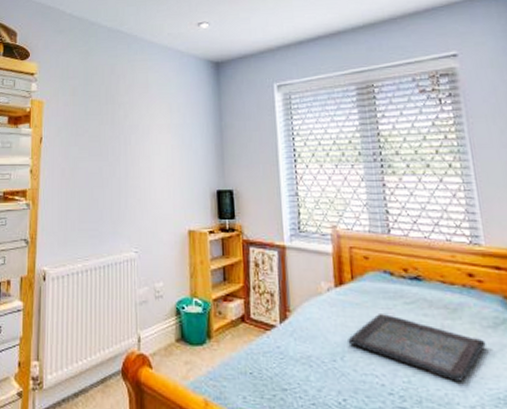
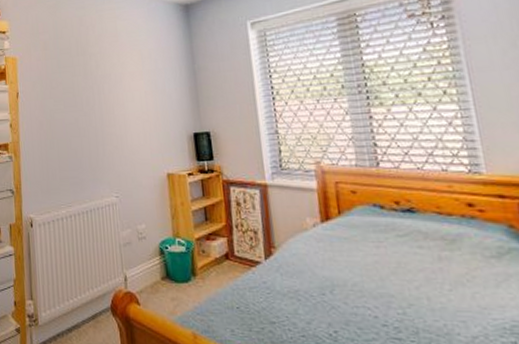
serving tray: present [348,314,486,382] -> none [337,247,489,312]

